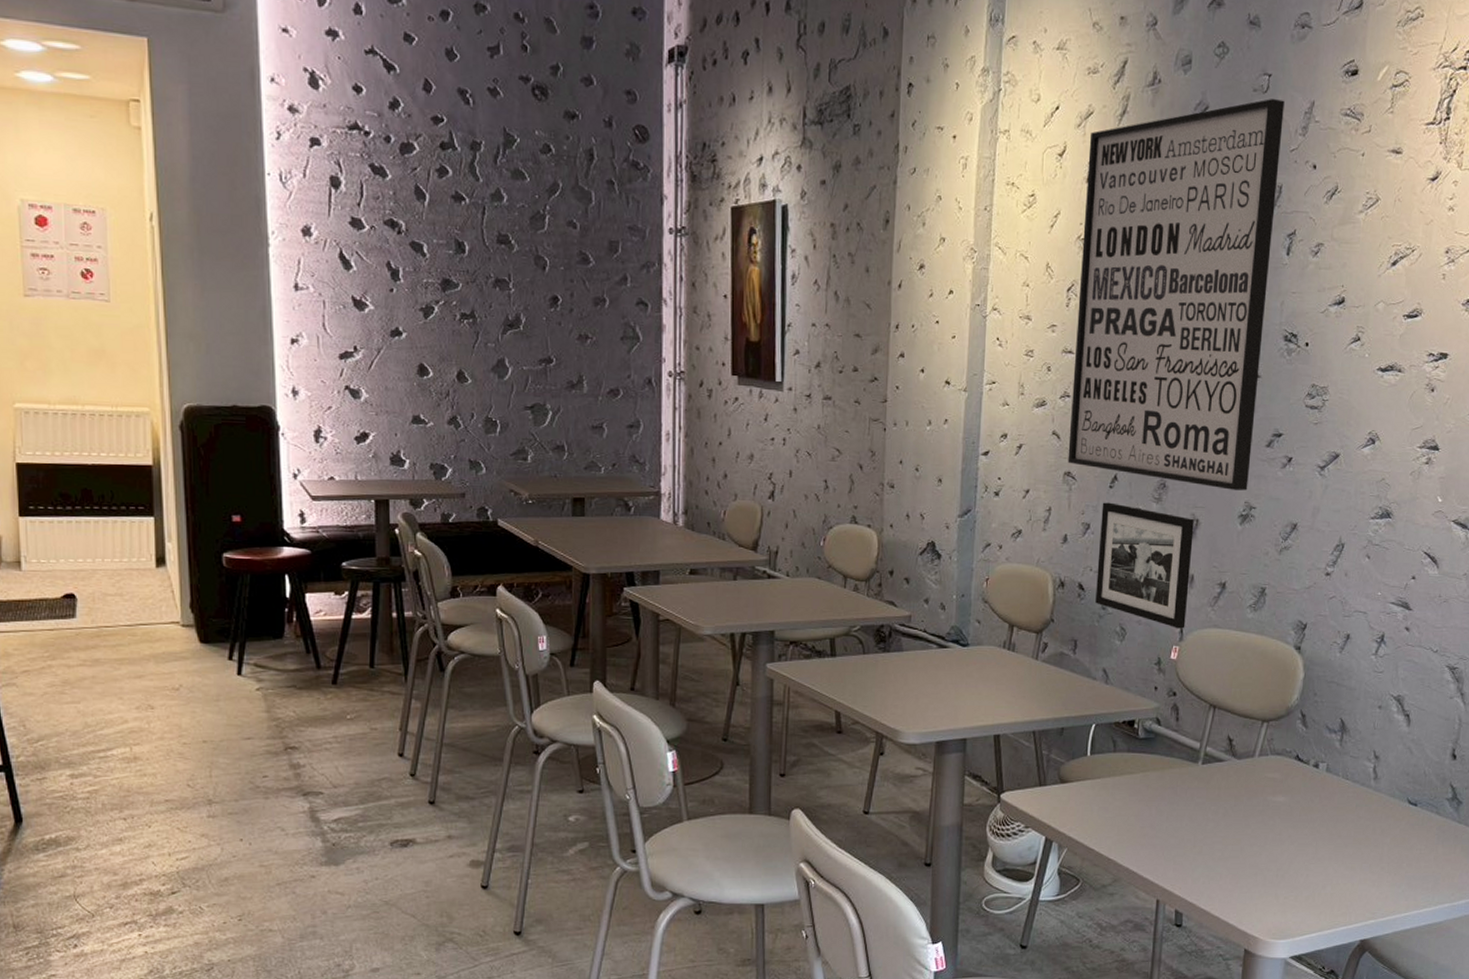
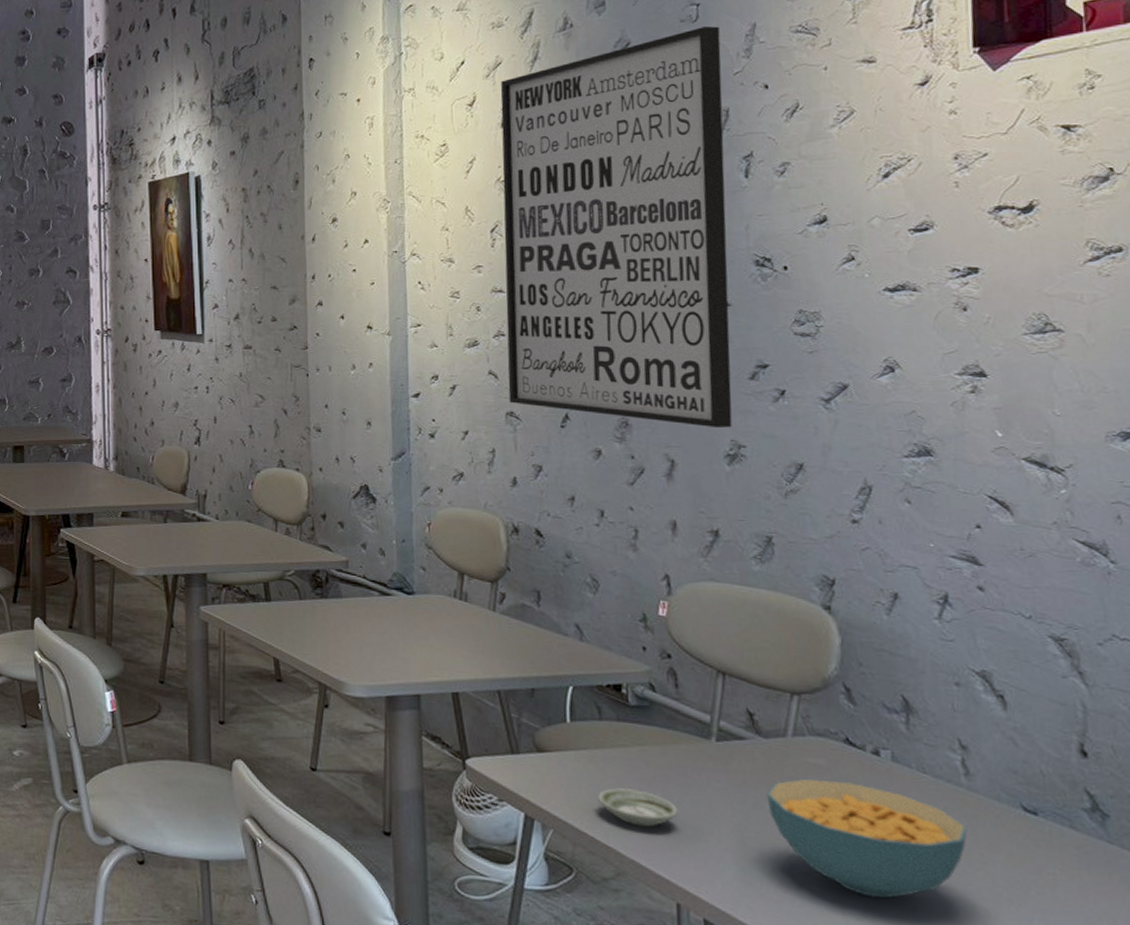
picture frame: present [1095,502,1194,629] -> none [554,443,673,582]
saucer: none [1105,809,1166,840] -> present [598,788,678,828]
cereal bowl: none [1233,790,1370,880] -> present [767,778,968,899]

